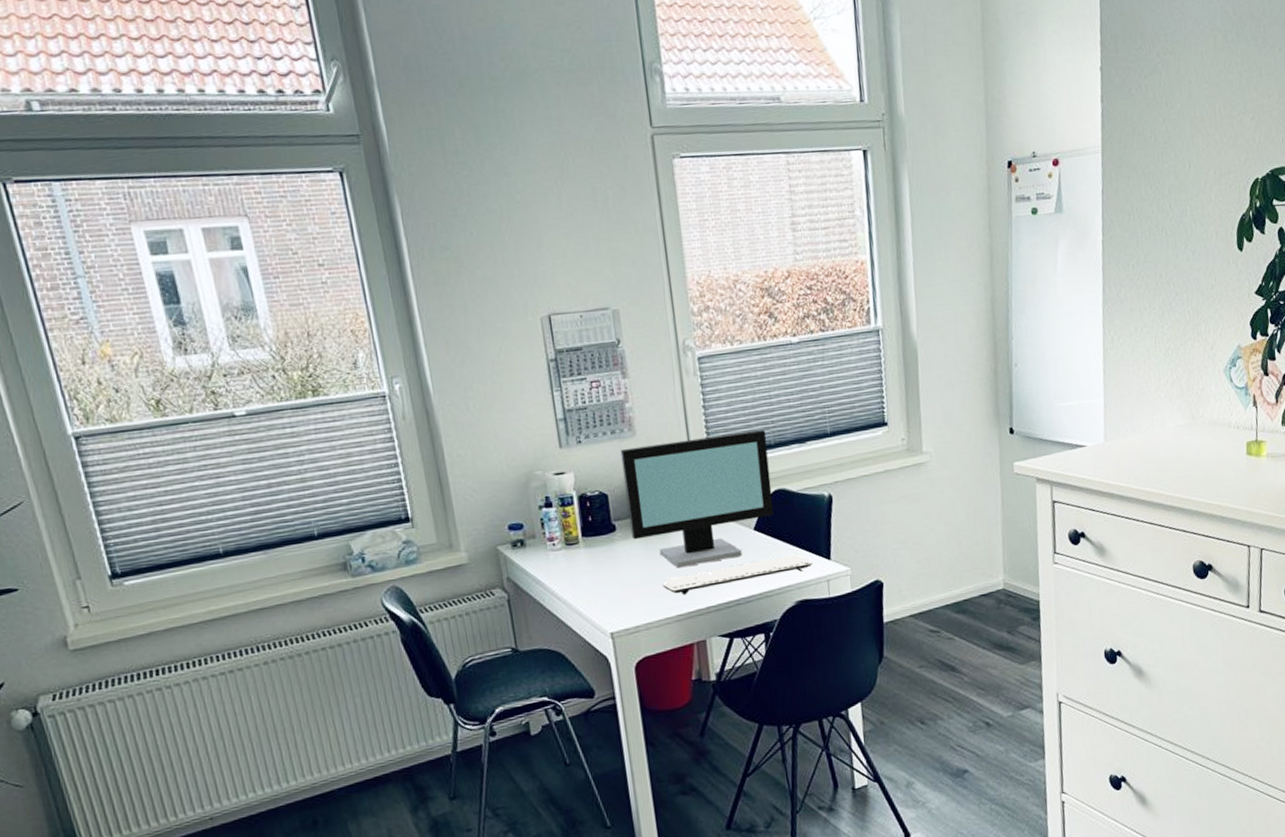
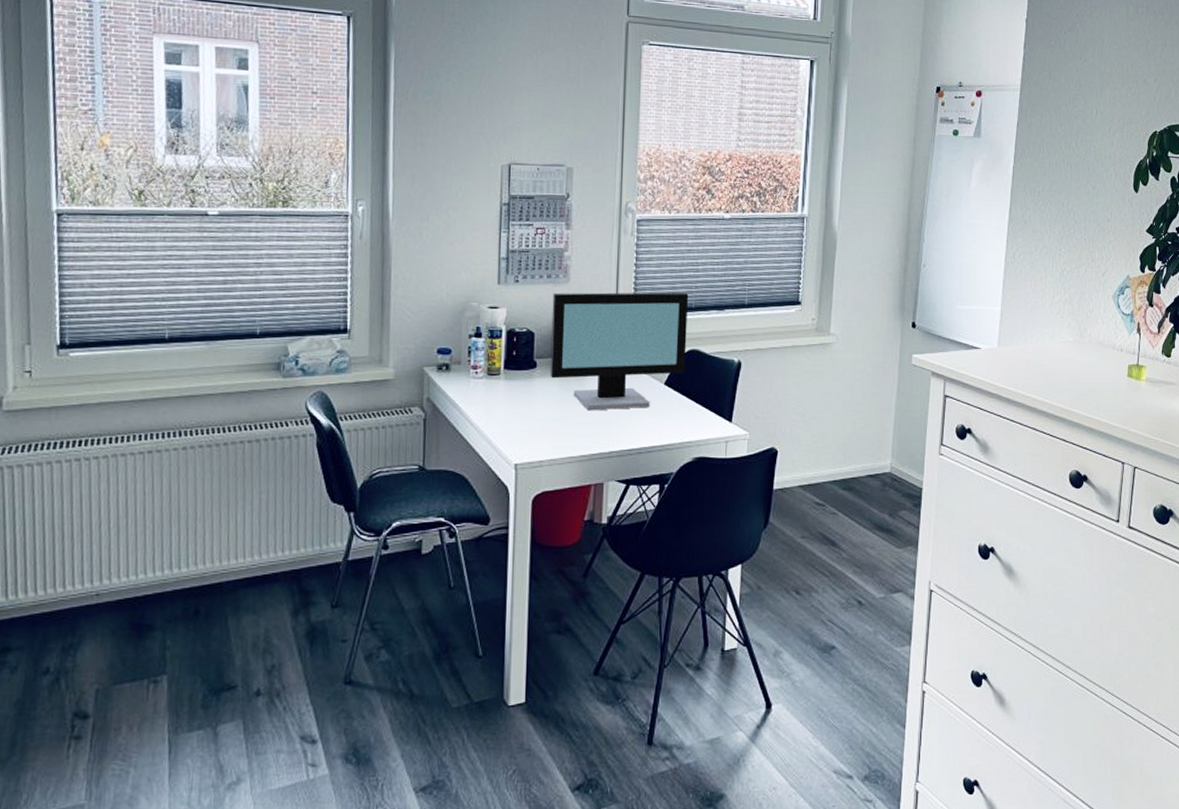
keyboard: present [662,554,813,594] -> none [571,413,714,436]

